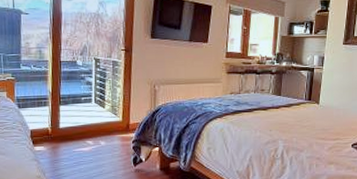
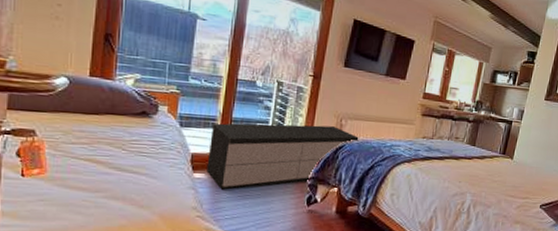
storage bench: none [44,93,172,160] -> present [206,123,359,191]

